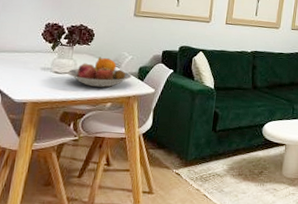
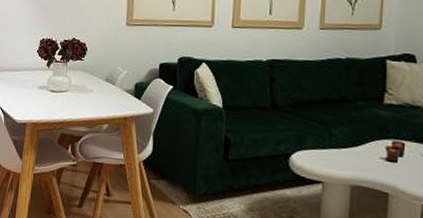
fruit bowl: present [67,56,132,88] -> none [62,73,128,107]

